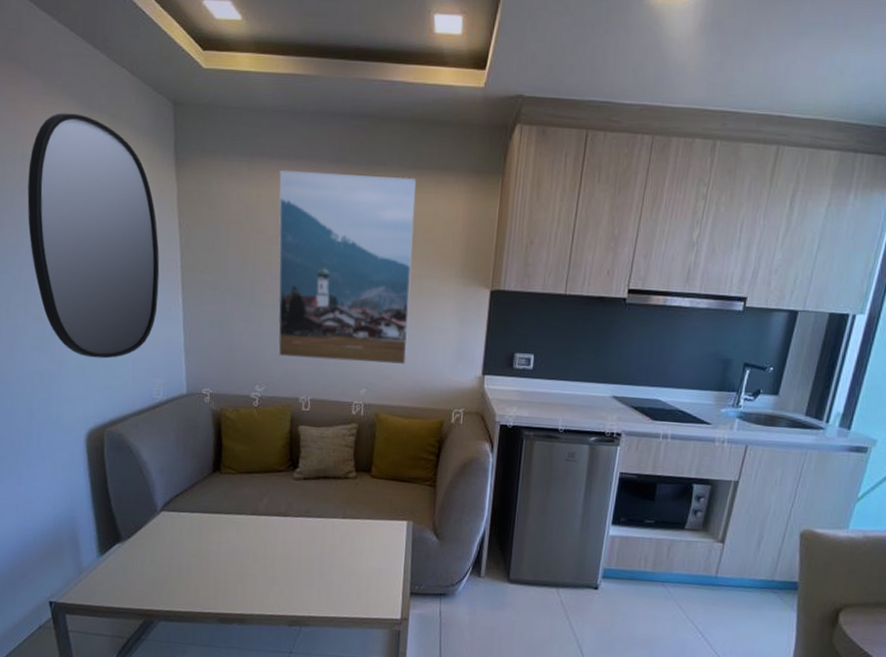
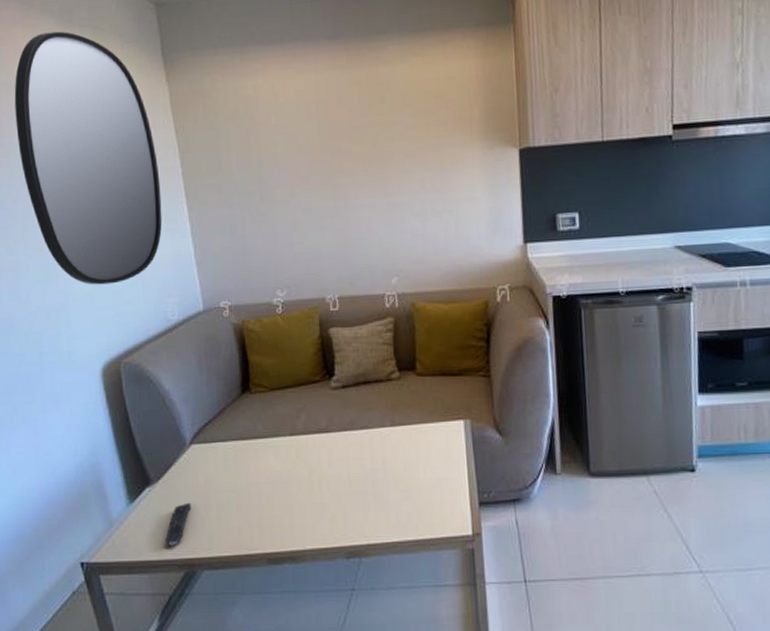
remote control: none [129,561,156,597] -> present [165,502,191,546]
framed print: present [278,169,416,365] -> none [274,41,438,255]

